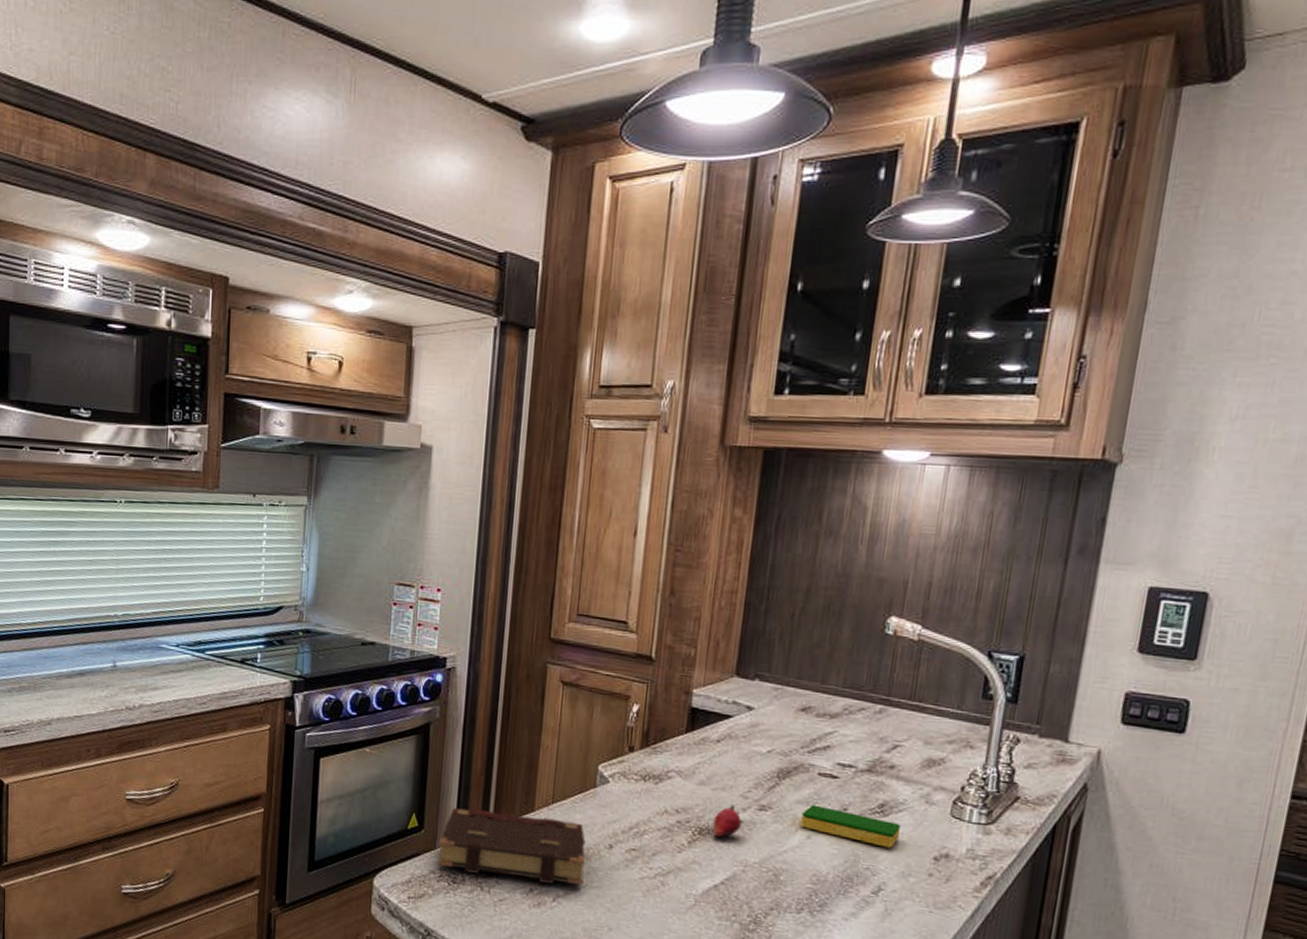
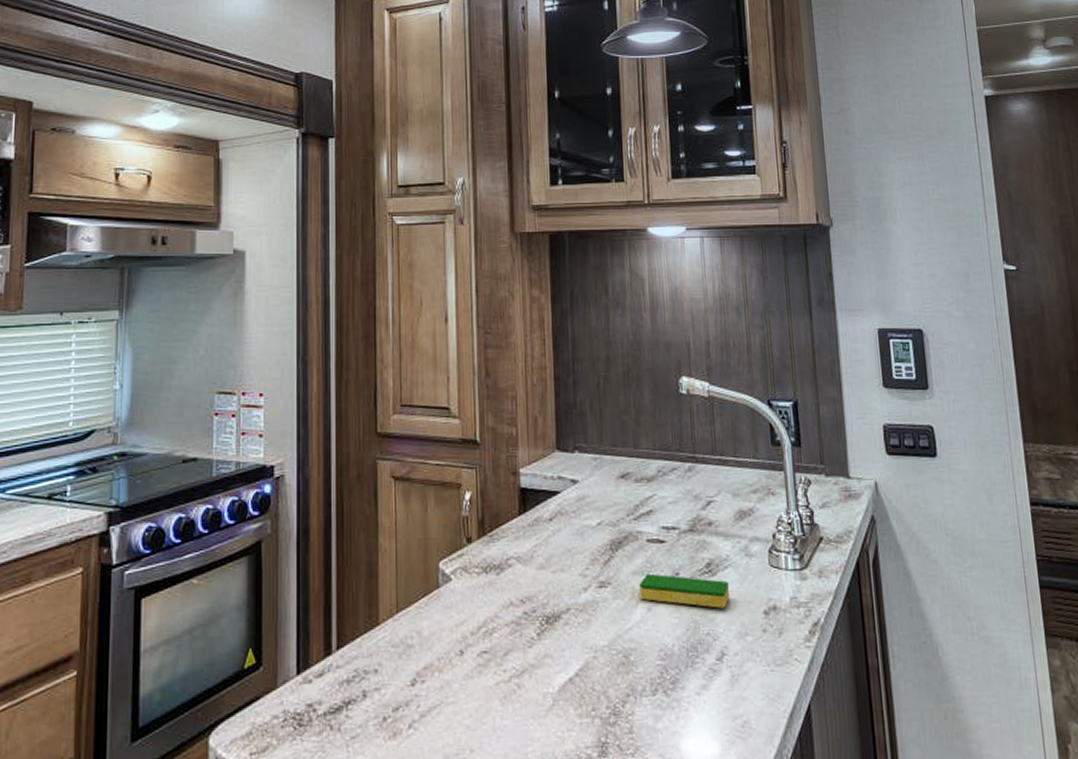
book: present [437,808,586,885] -> none [279,630,438,711]
fruit: present [712,805,744,837] -> none [557,586,587,623]

